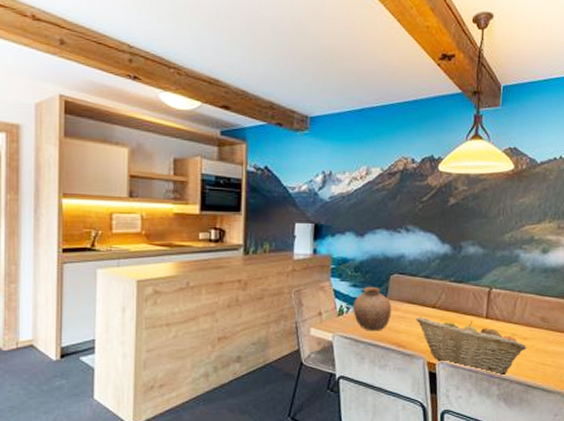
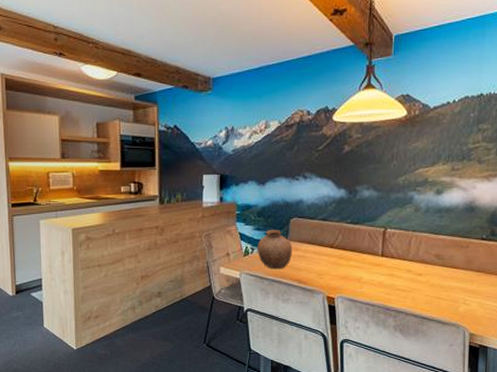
fruit basket: present [416,316,527,376] -> none [315,255,422,309]

